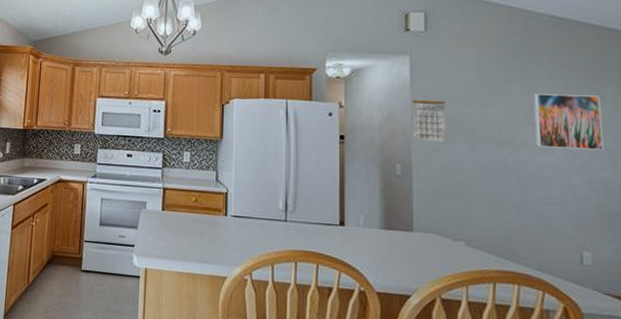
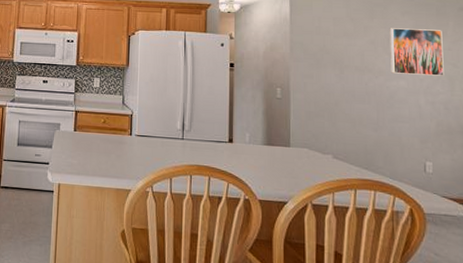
calendar: present [412,99,446,142] -> none [291,32,319,69]

